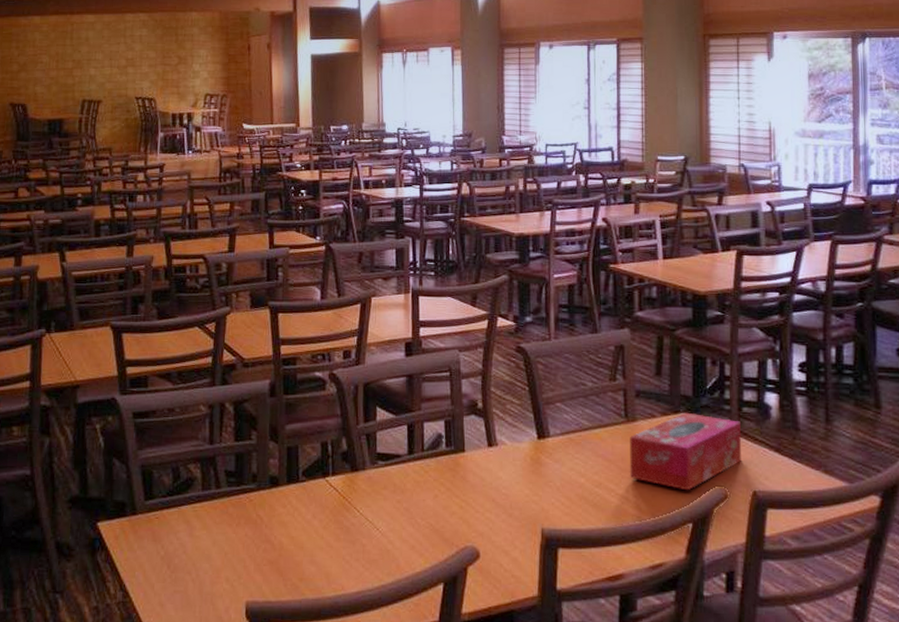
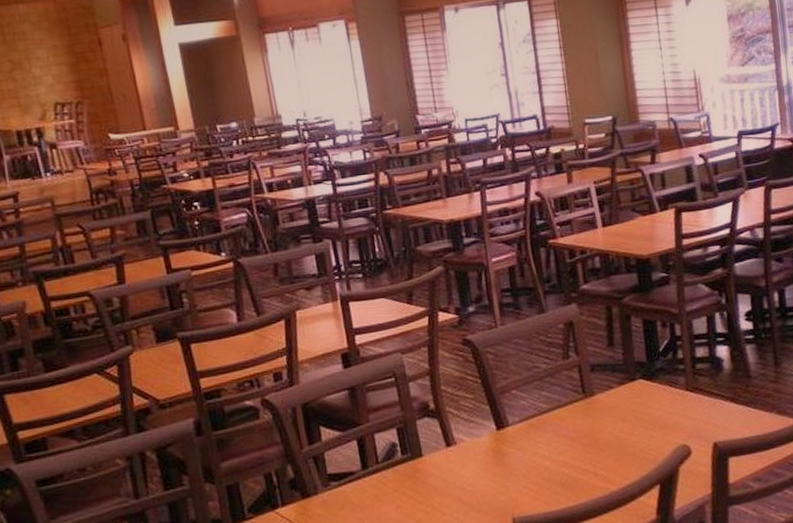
tissue box: present [629,412,741,491] -> none [590,378,700,455]

